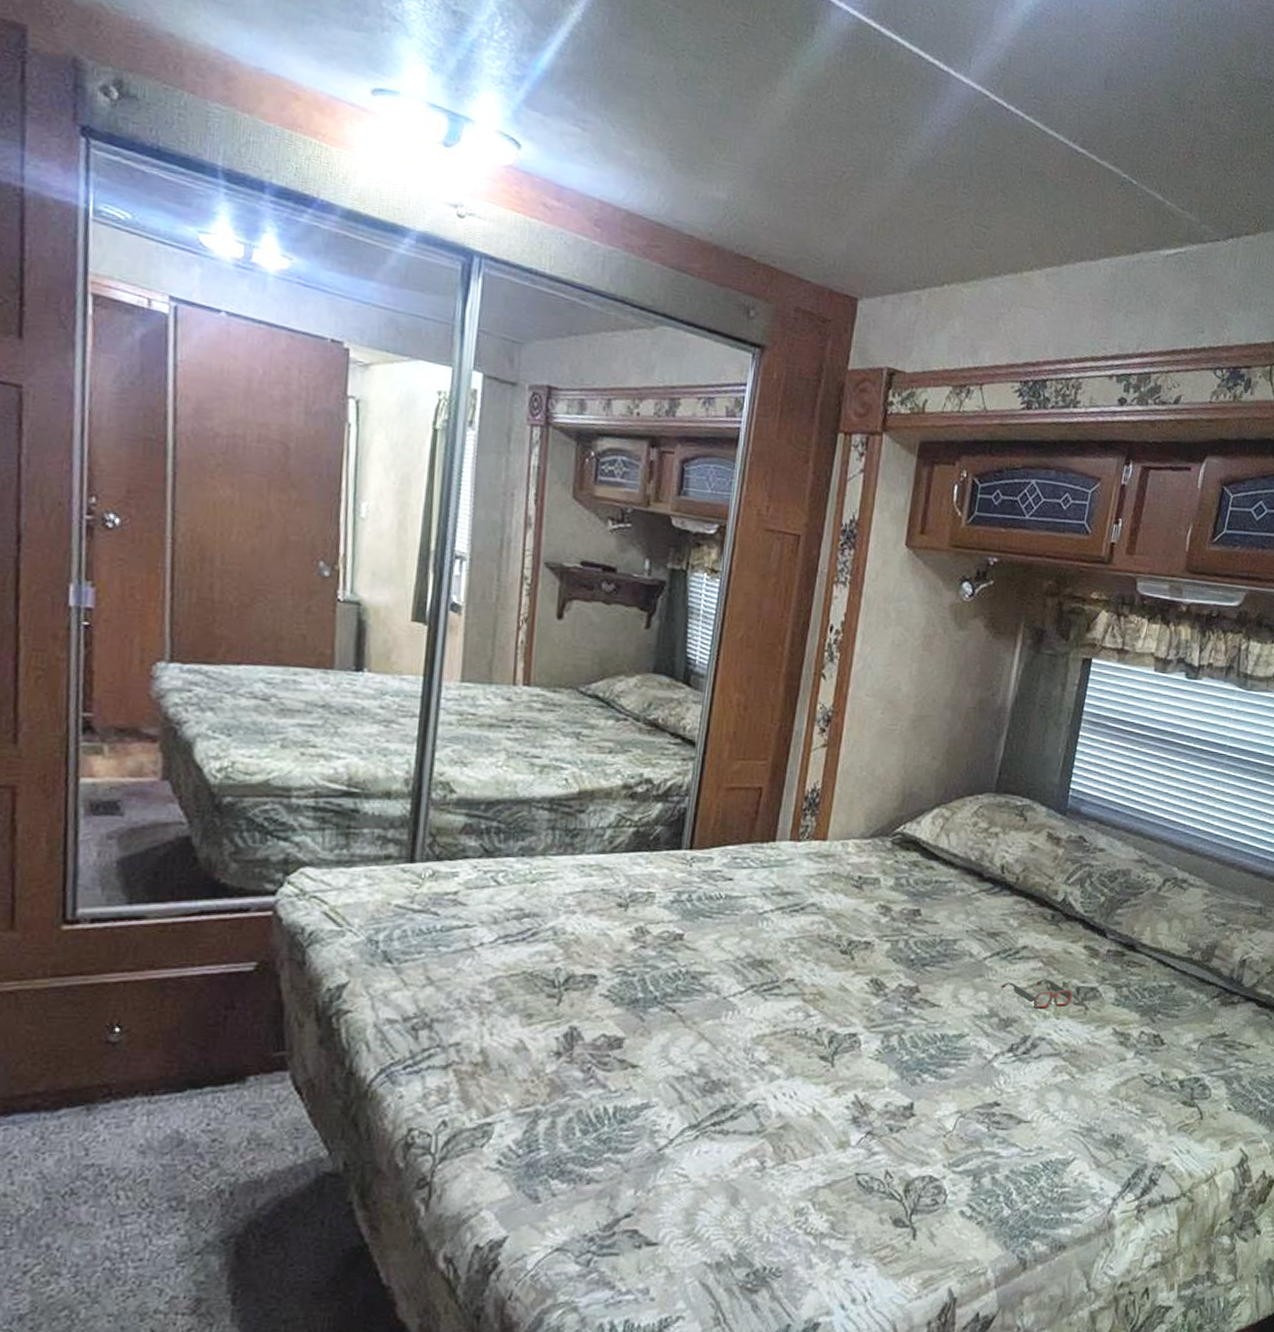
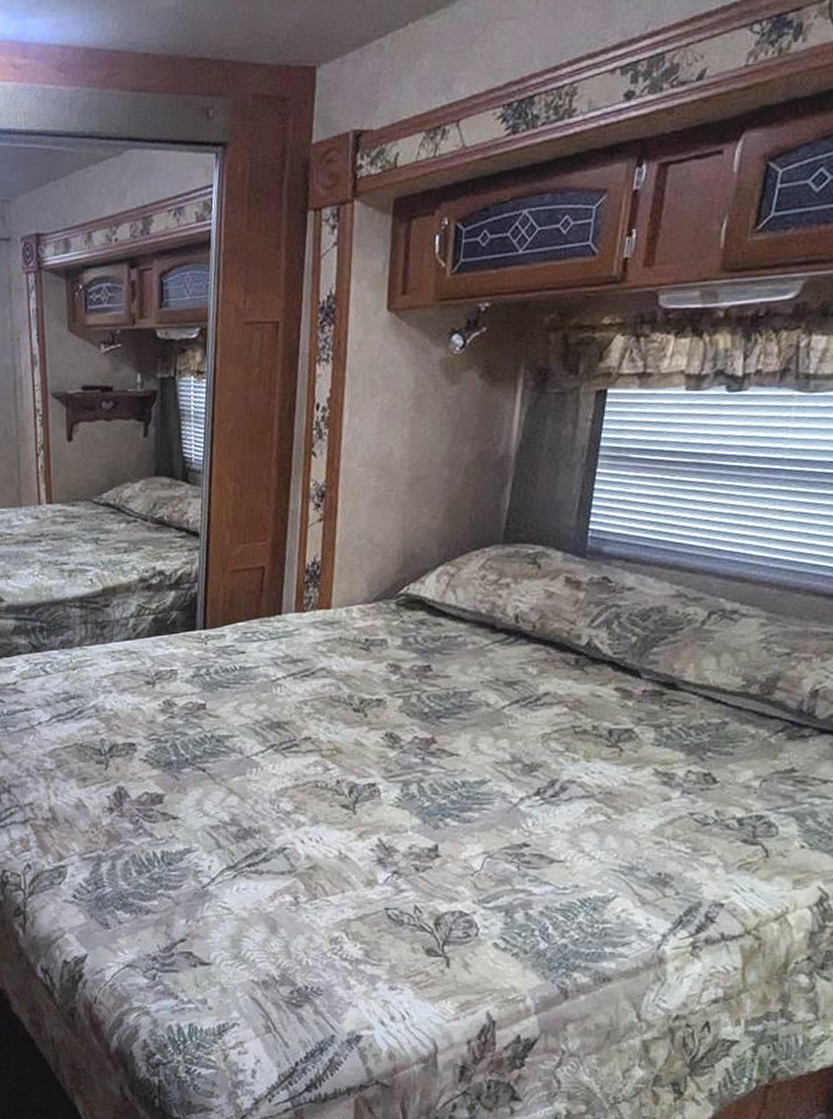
spectacles: present [1001,979,1073,1010] -> none [522,723,605,754]

